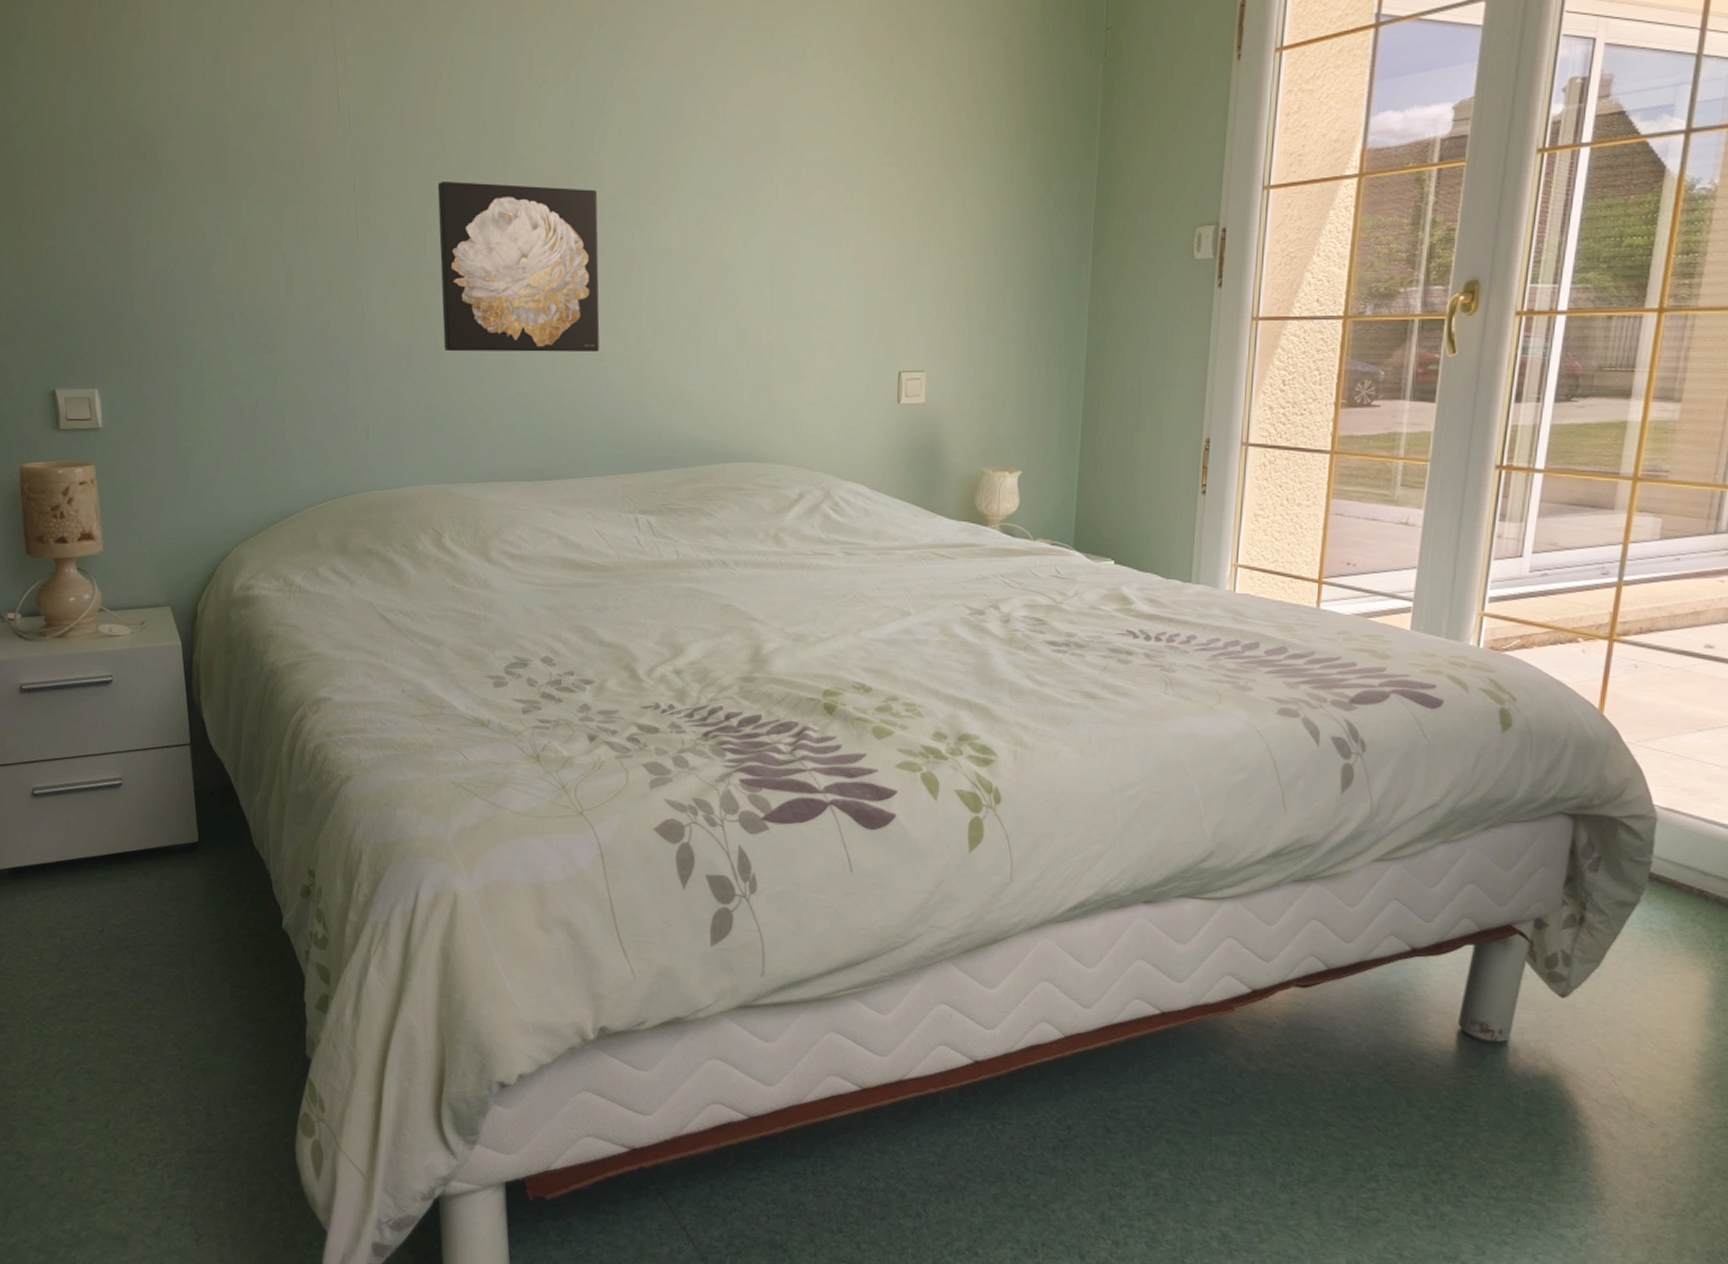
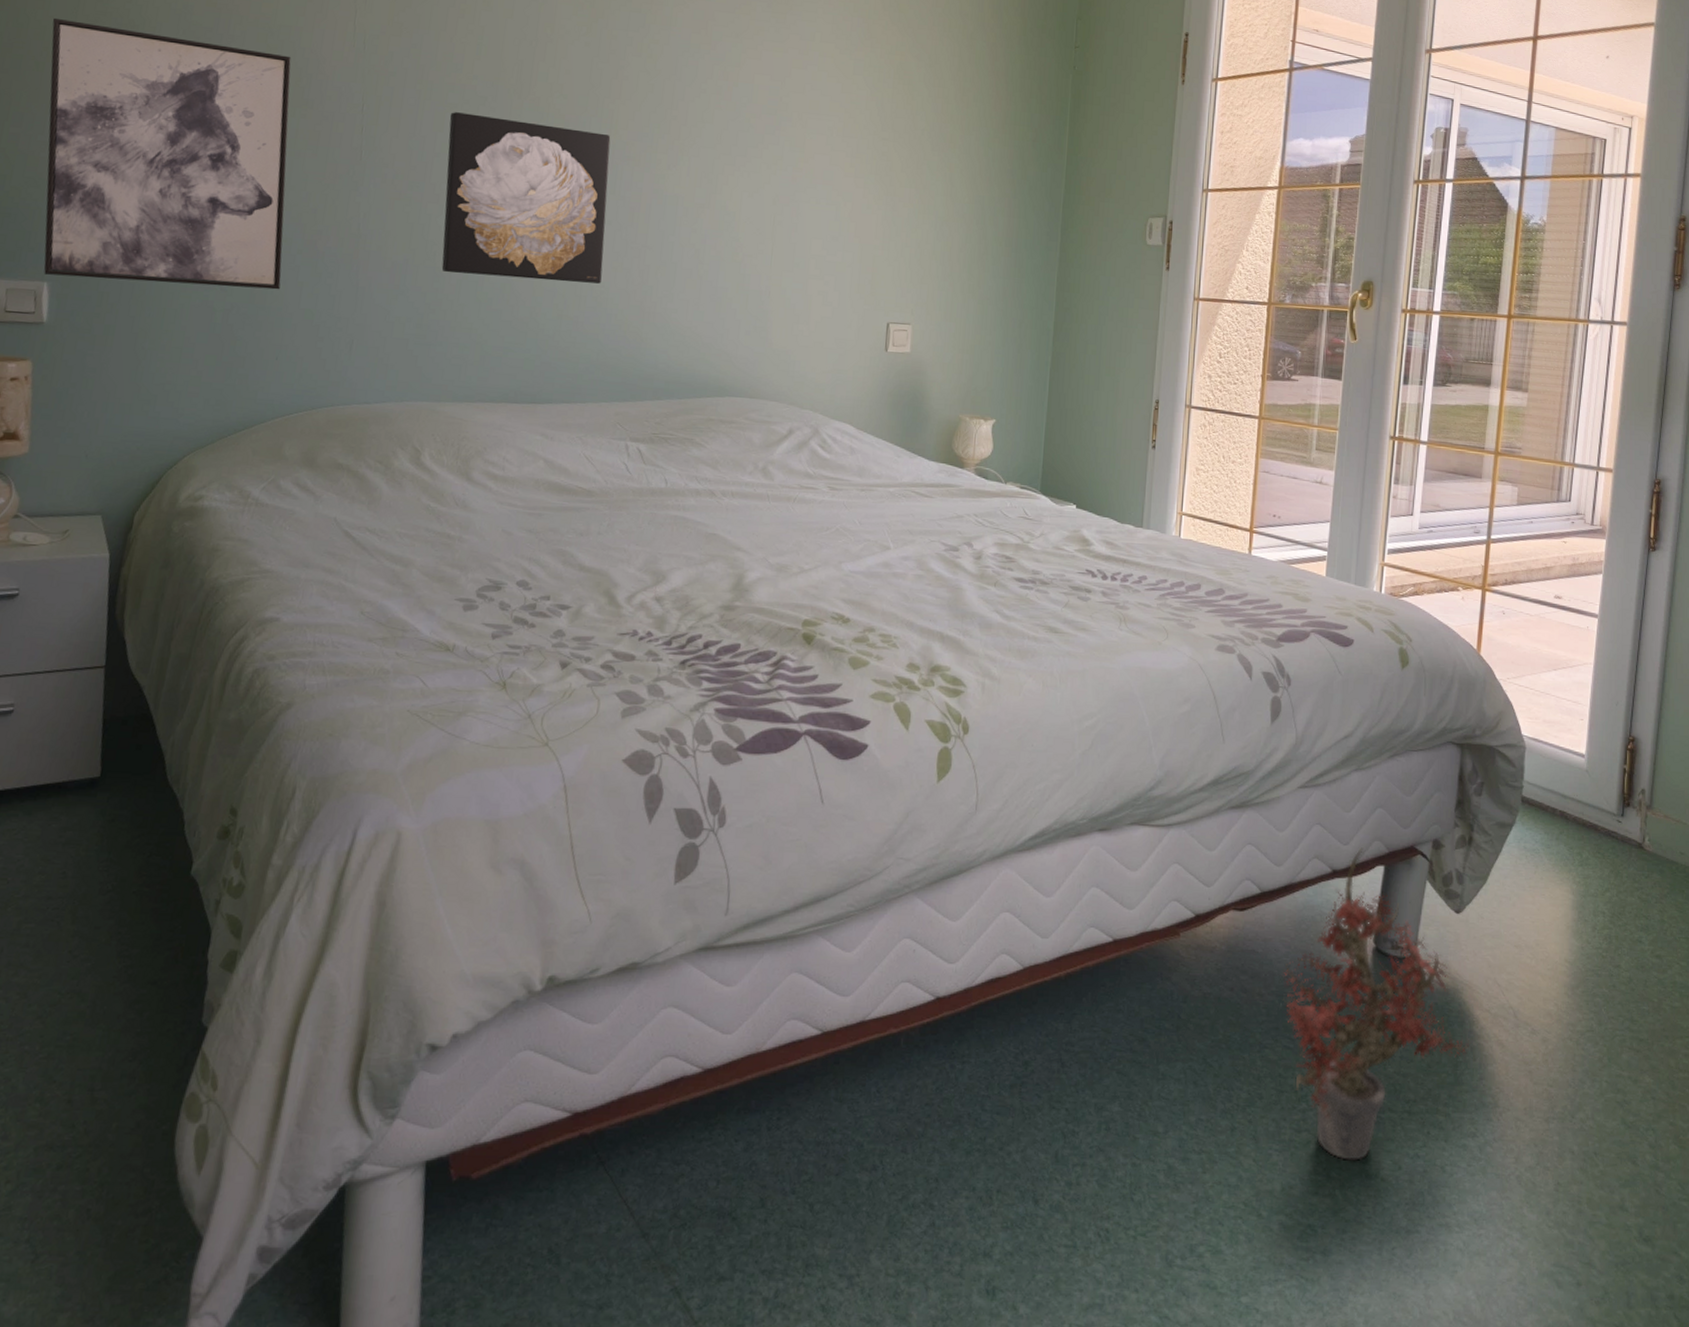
wall art: none [69,125,298,382] -> present [43,17,292,290]
potted plant: none [1351,925,1571,1243] -> present [1283,847,1469,1161]

